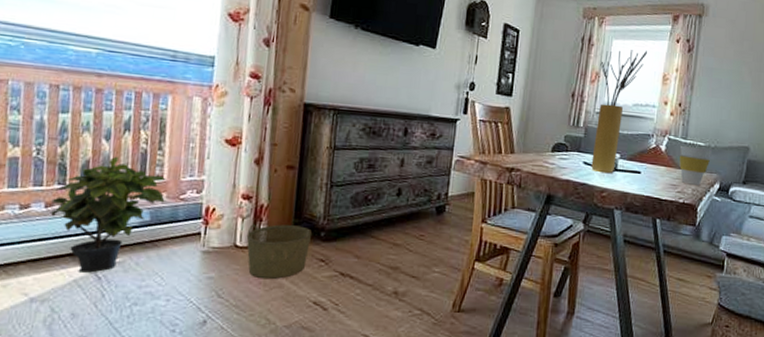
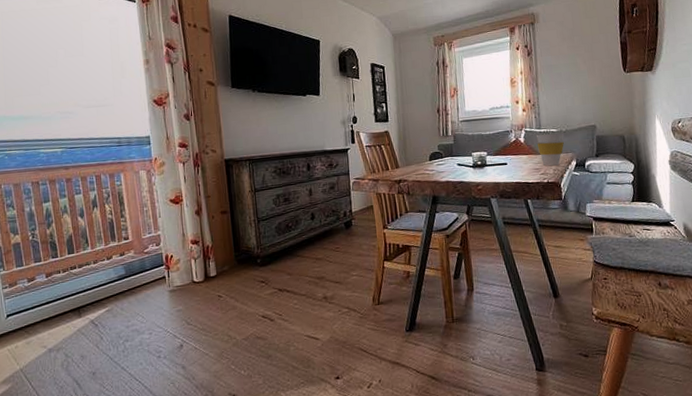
potted plant: present [50,156,166,273] -> none [49,228,134,323]
basket: present [246,224,313,280] -> none [200,257,251,305]
vase: present [591,50,647,174] -> none [456,61,493,170]

